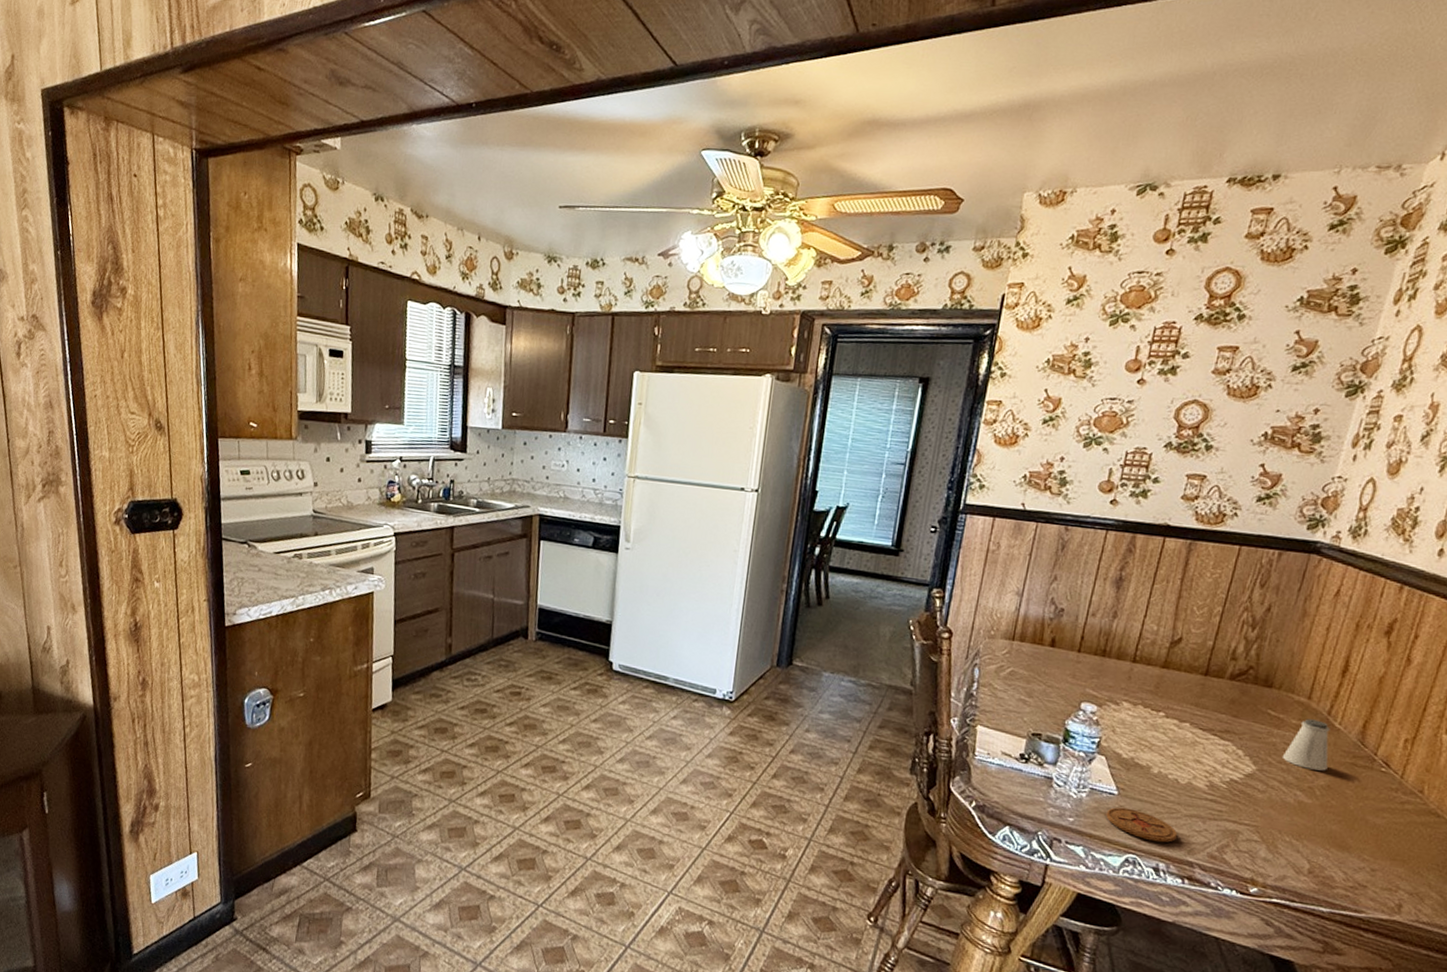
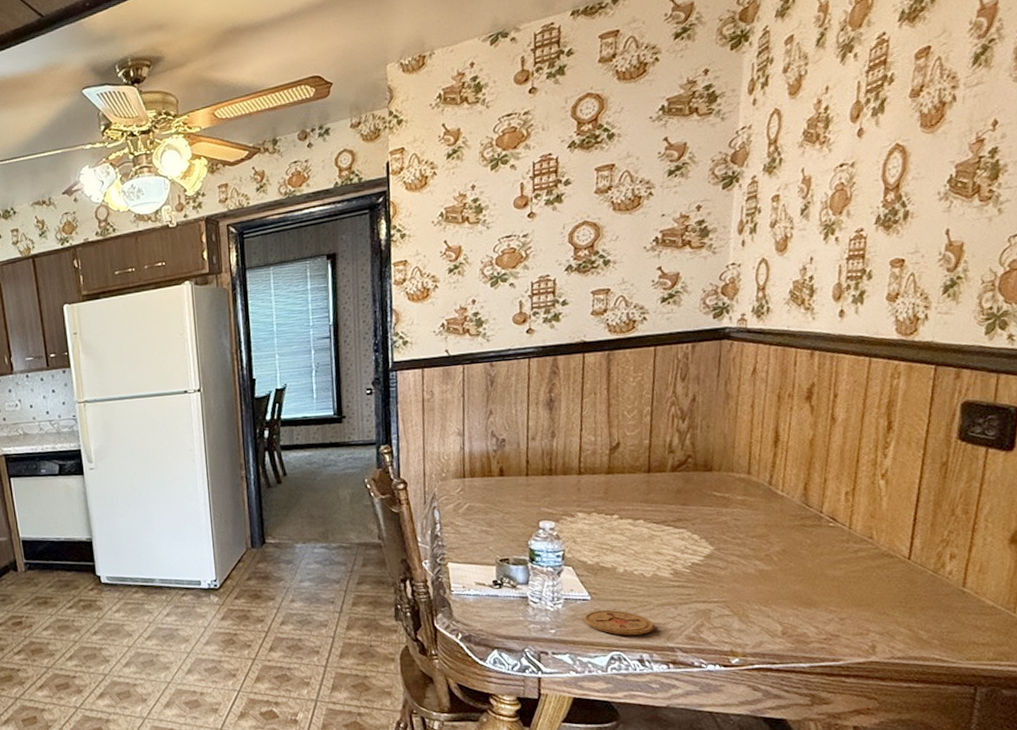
saltshaker: present [1282,718,1331,771] -> none [735,491,779,539]

